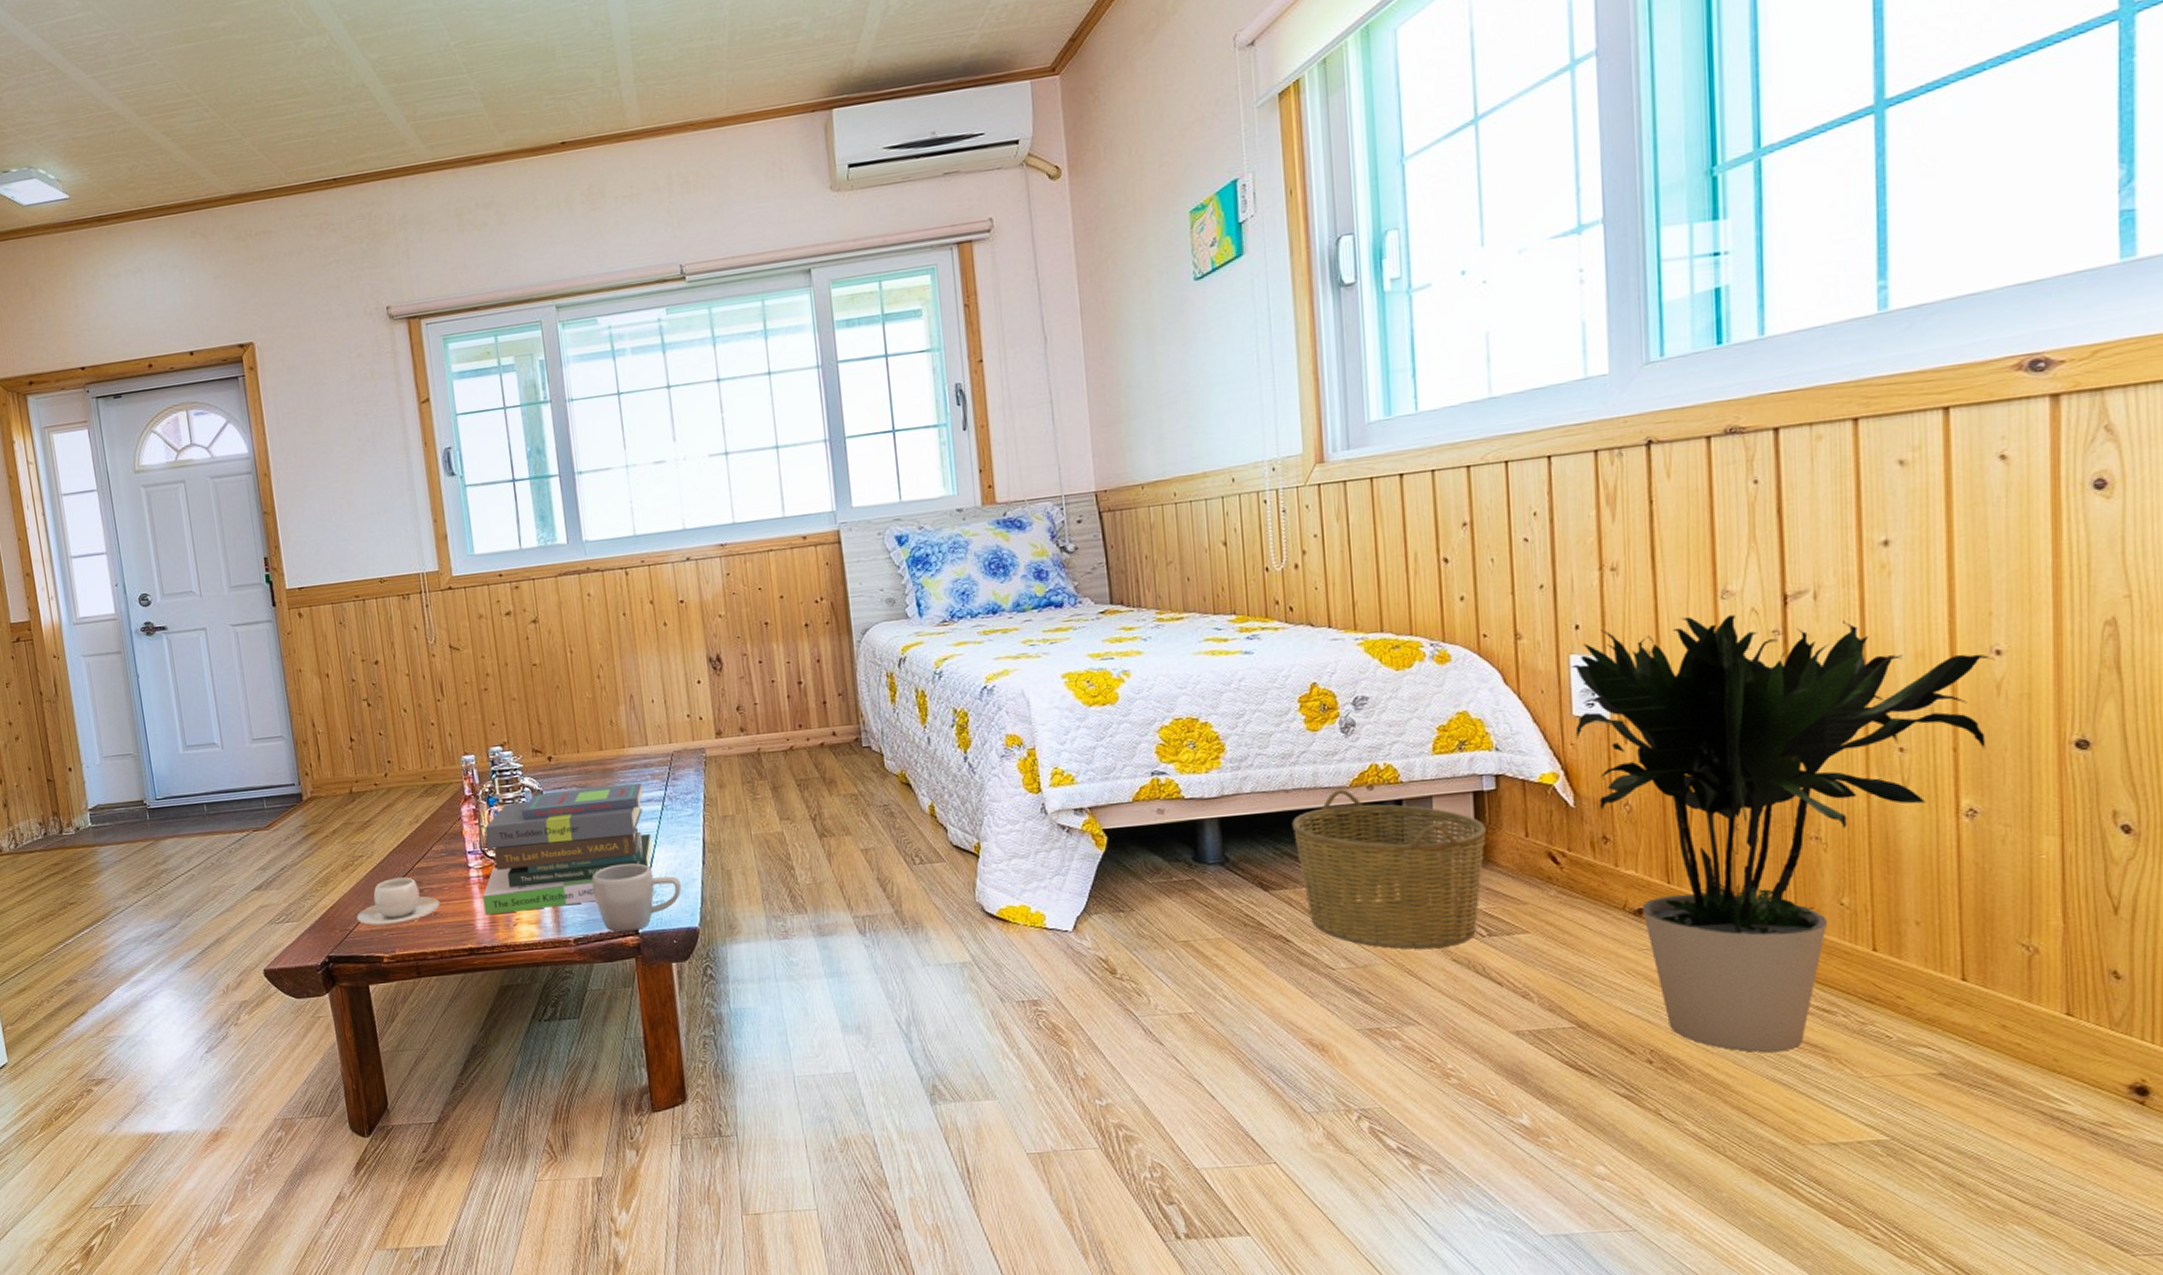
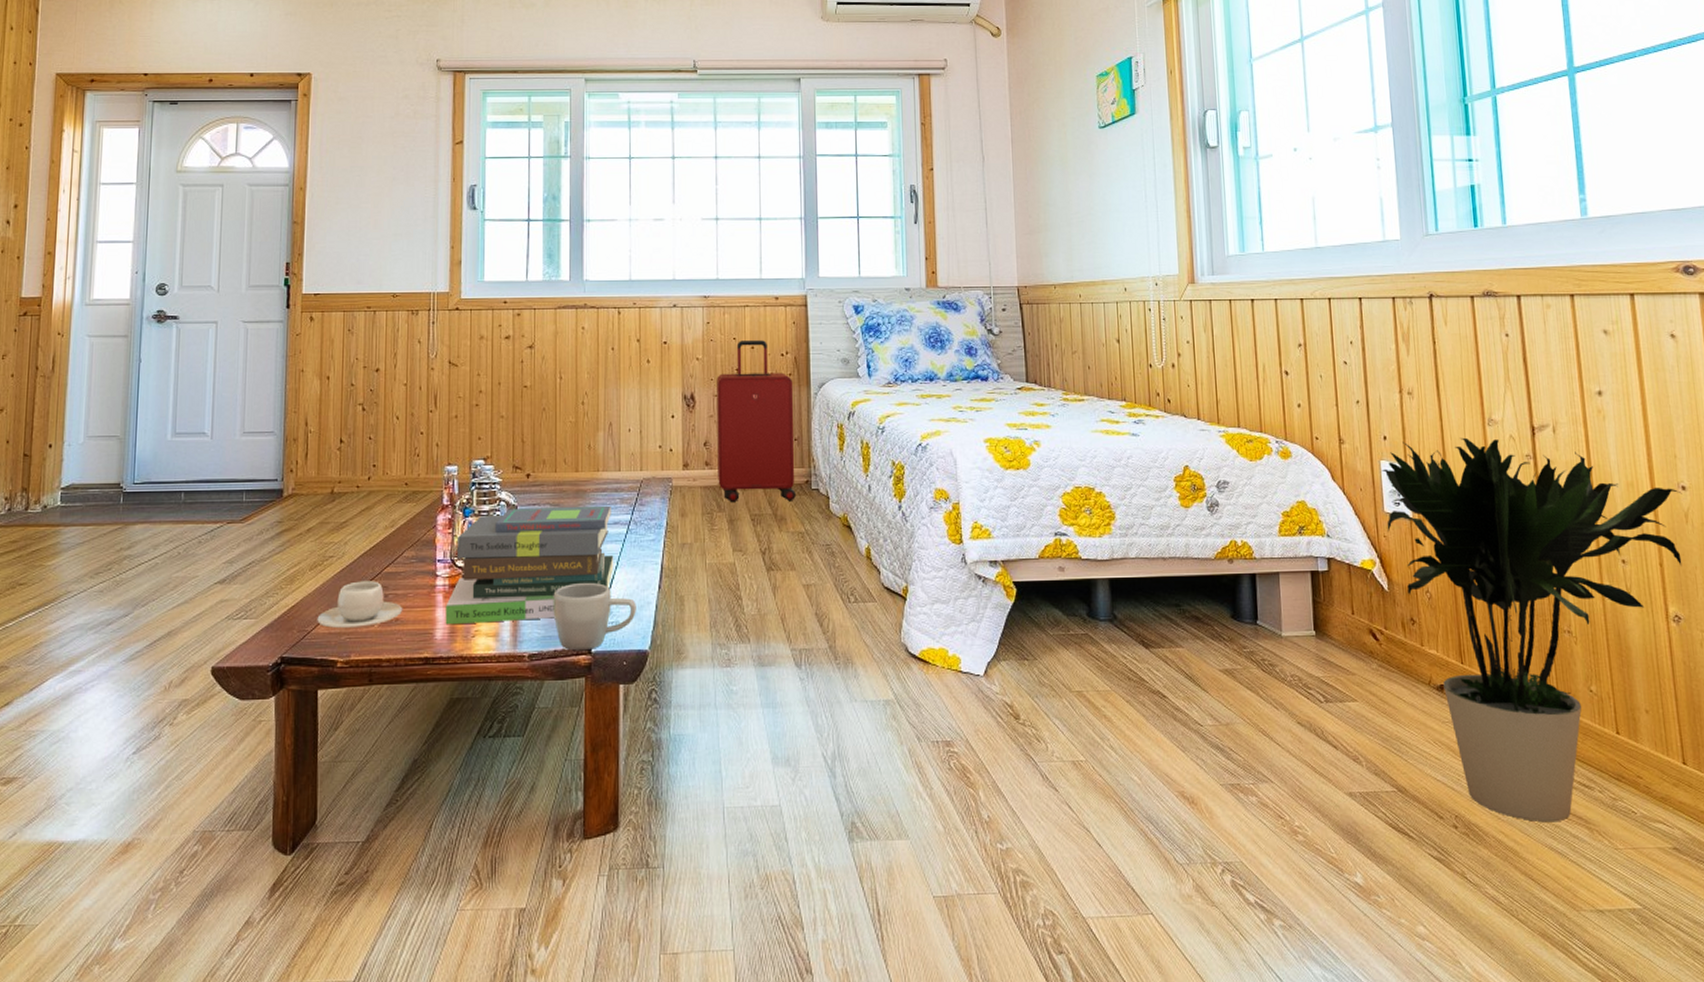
suitcase: none [744,587,845,769] -> present [717,340,796,503]
basket: present [1291,789,1486,949] -> none [1168,560,1322,711]

